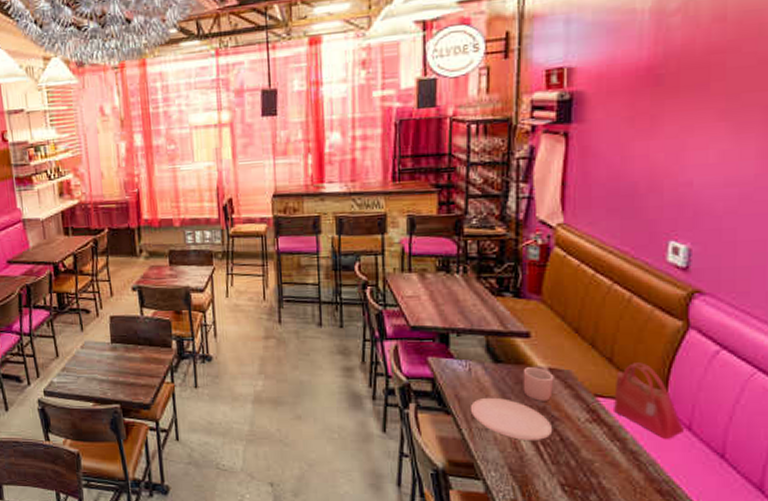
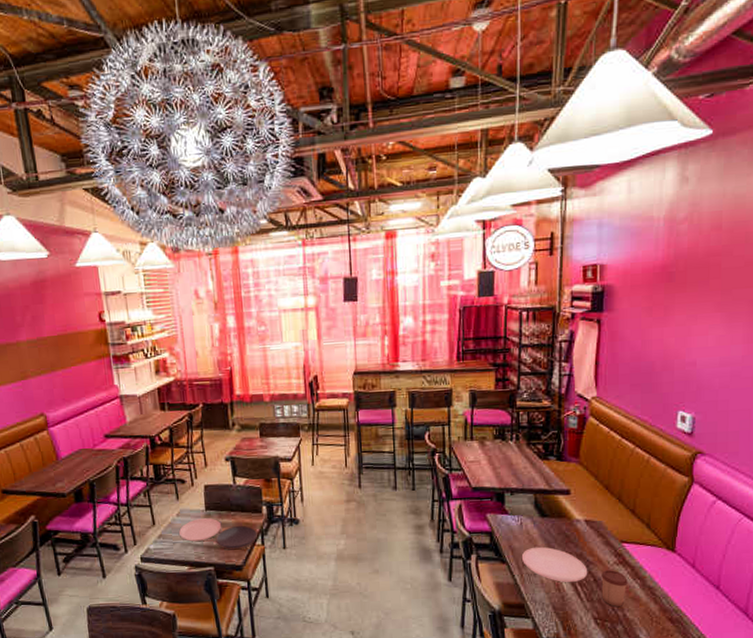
plate: none [84,351,129,376] -> present [179,518,222,541]
plate: none [122,360,167,386] -> present [216,525,257,549]
mug: present [523,366,554,401] -> none [564,519,589,548]
cup: none [570,427,604,473] -> present [601,569,628,608]
handbag: present [614,362,685,439] -> none [636,513,690,576]

